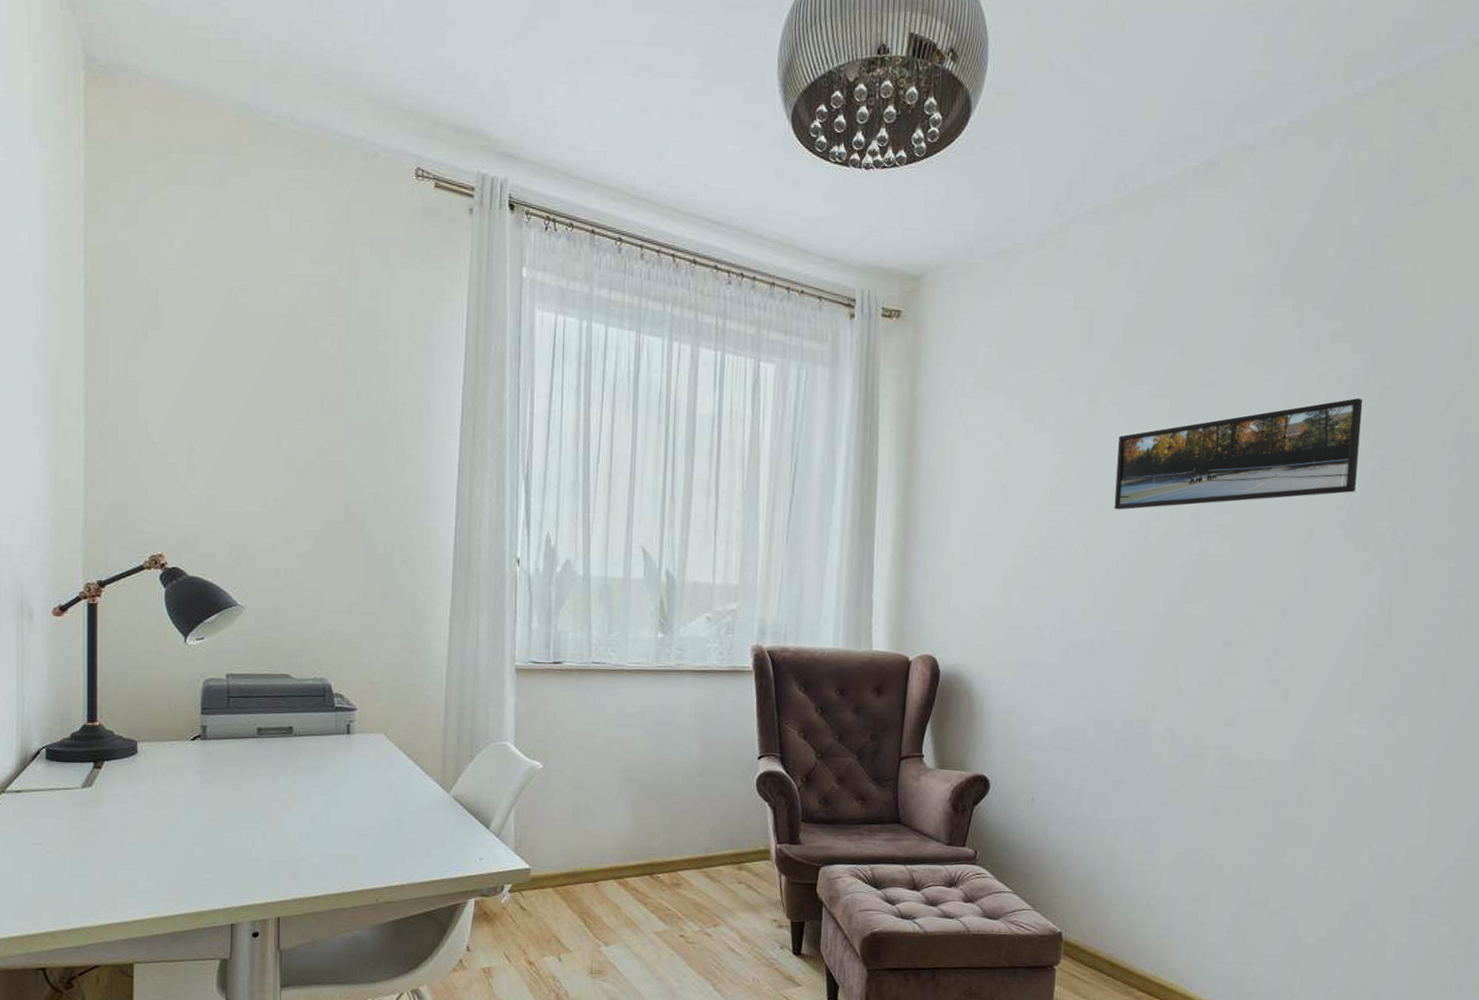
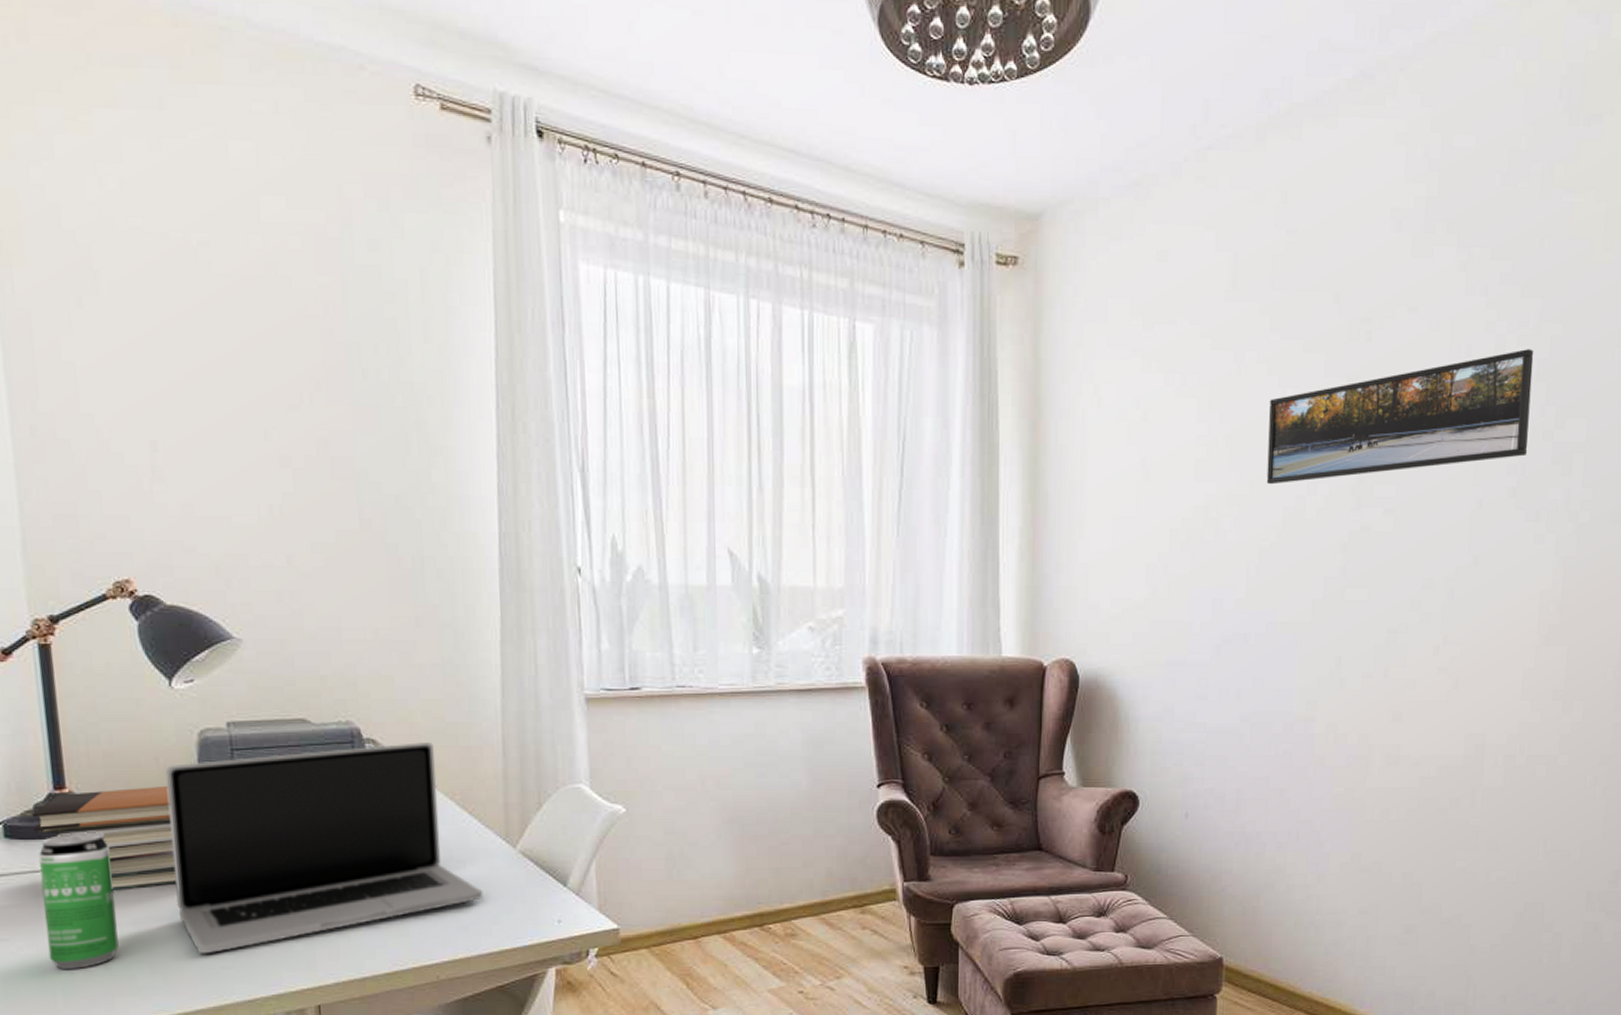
book stack: none [69,724,176,809] -> present [31,787,177,891]
beverage can: none [70,758,126,872] -> present [39,832,120,969]
laptop: none [173,698,420,867] -> present [165,741,483,954]

